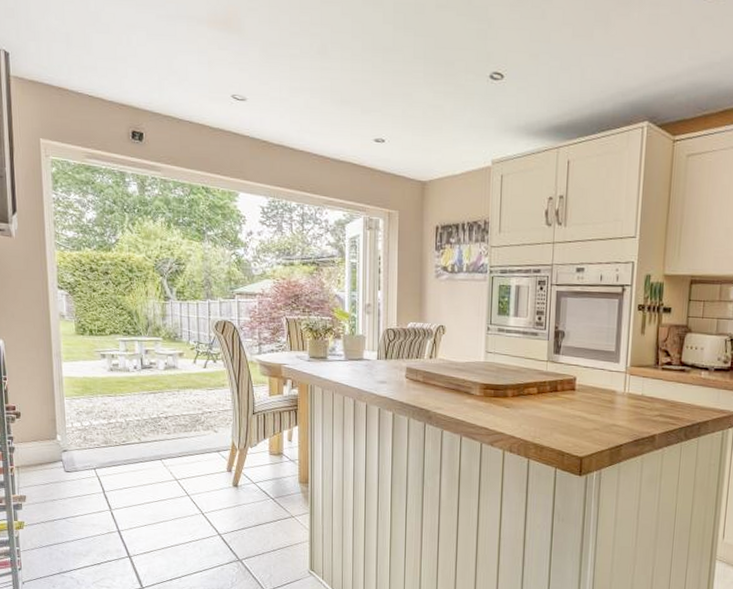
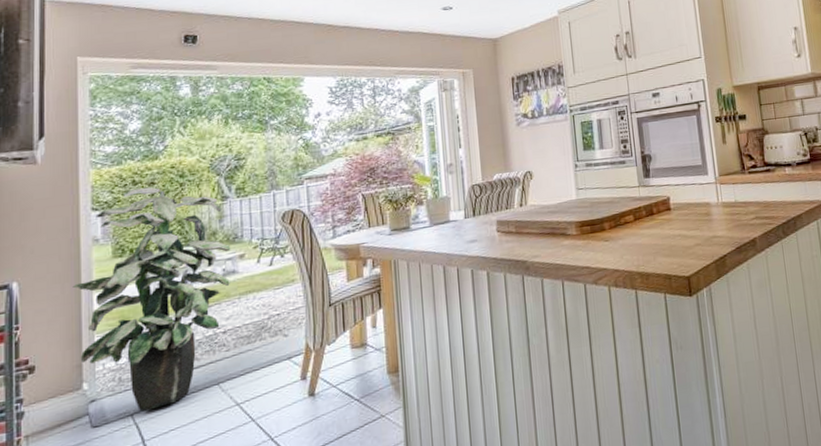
indoor plant: none [46,275,172,468] -> present [73,187,231,412]

